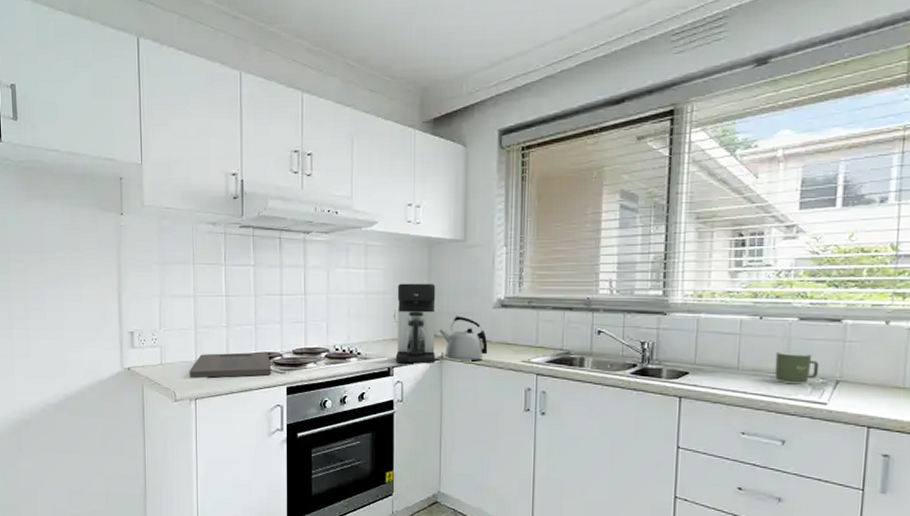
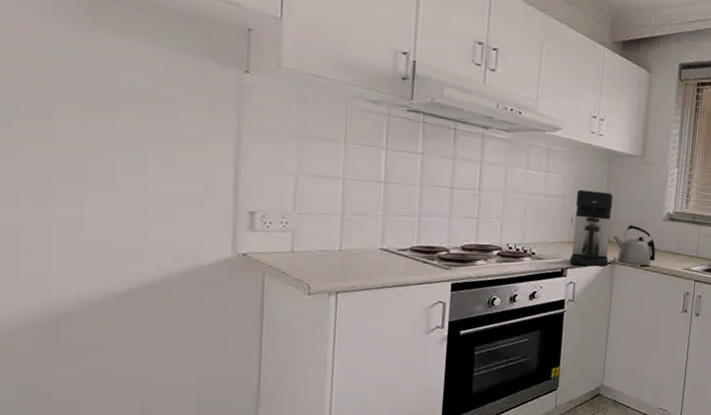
cutting board: present [189,352,272,379] -> none [330,243,436,271]

